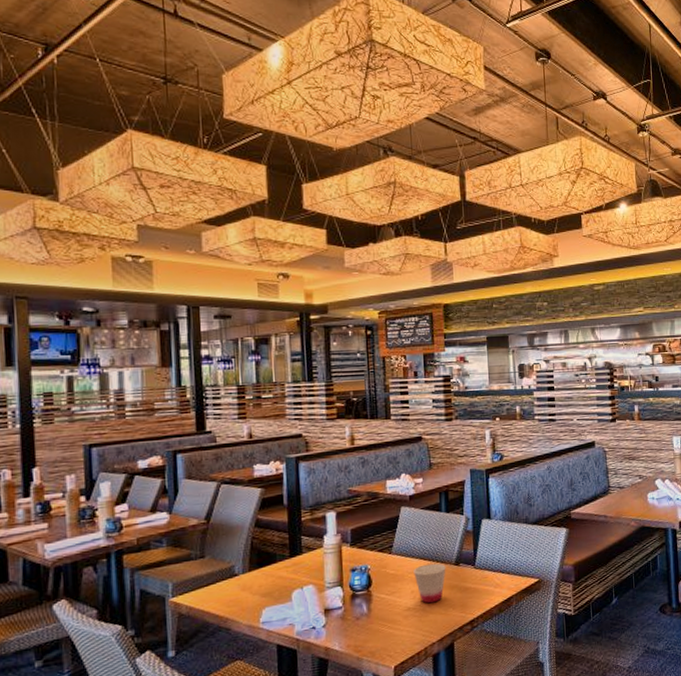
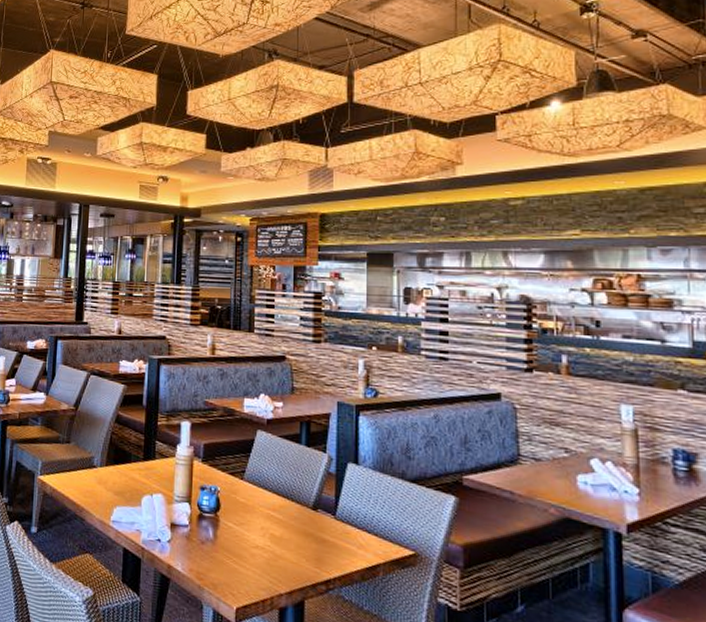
cup: present [413,563,446,604] -> none [265,500,302,548]

